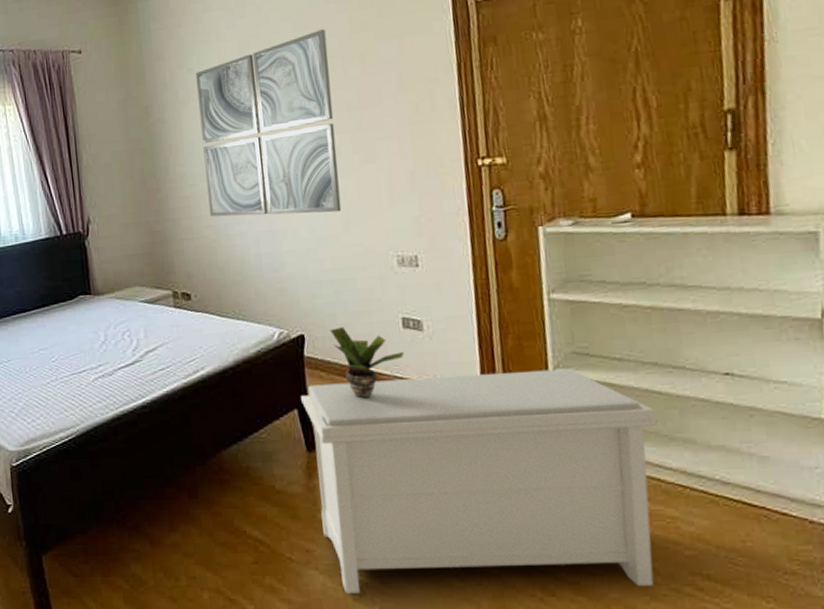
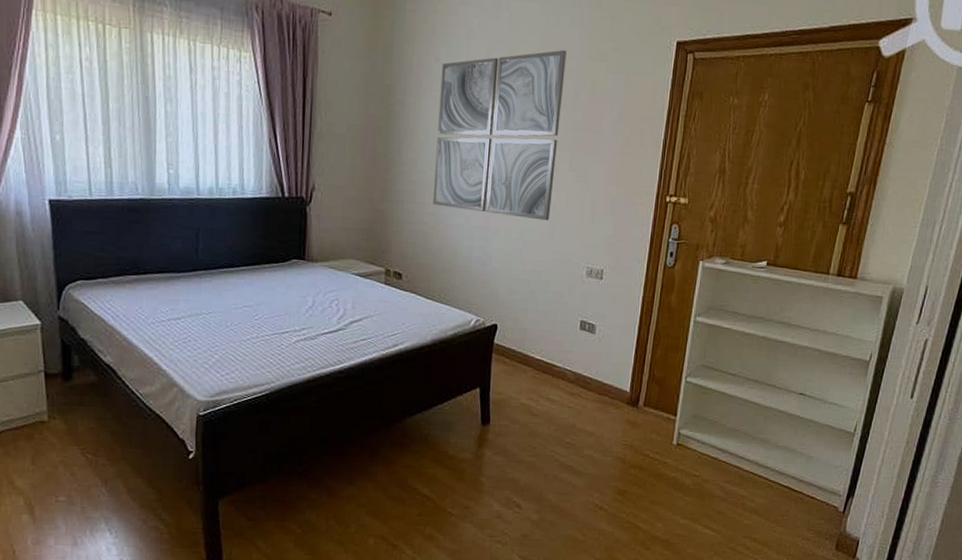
bench: present [301,368,658,594] -> none [482,368,748,546]
potted plant: present [330,326,405,399] -> none [519,321,577,385]

